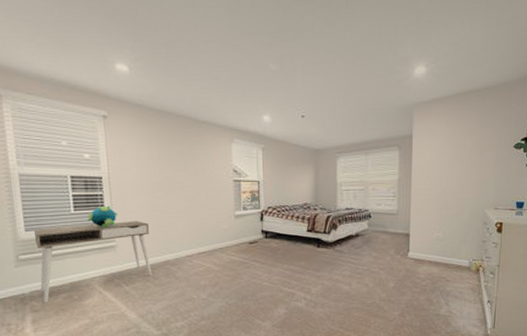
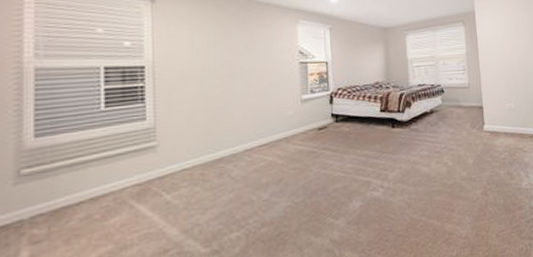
desk: present [33,221,152,303] -> none [46,114,201,230]
globe: present [87,205,118,228] -> none [121,98,162,126]

